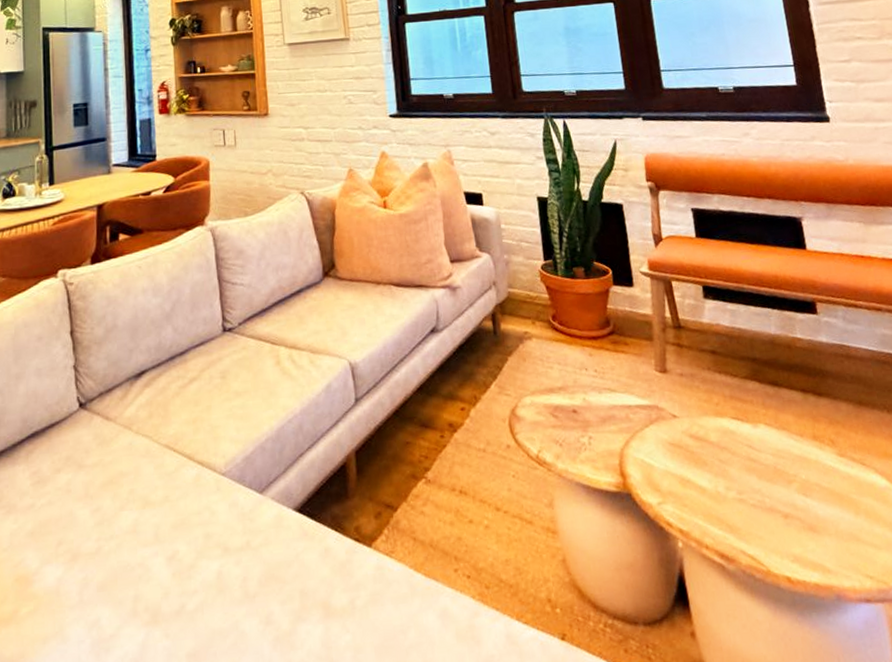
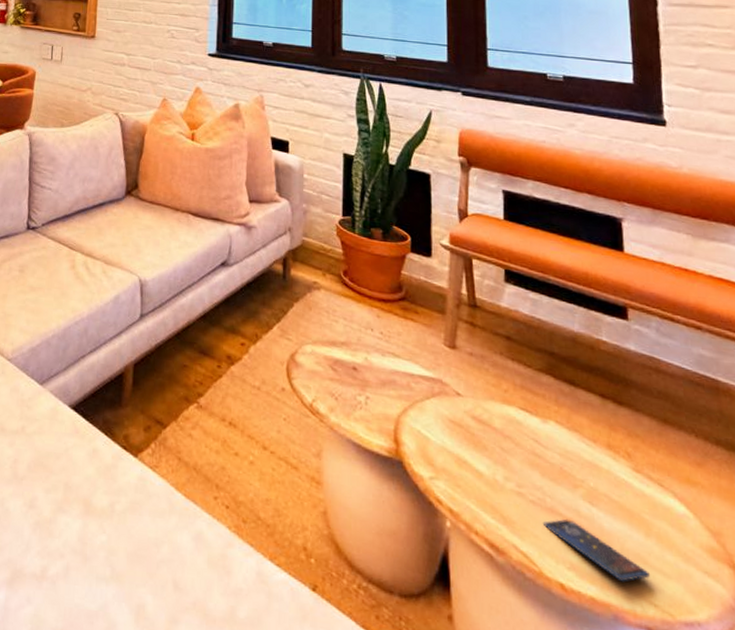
smartphone: none [764,514,864,563] -> present [542,518,651,582]

